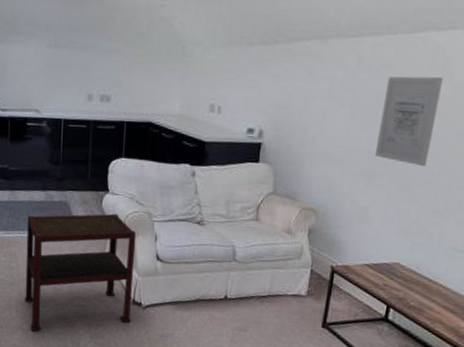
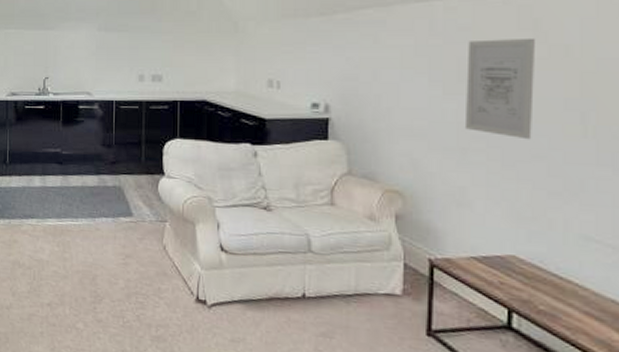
side table: present [25,213,137,332] -> none [79,198,197,332]

